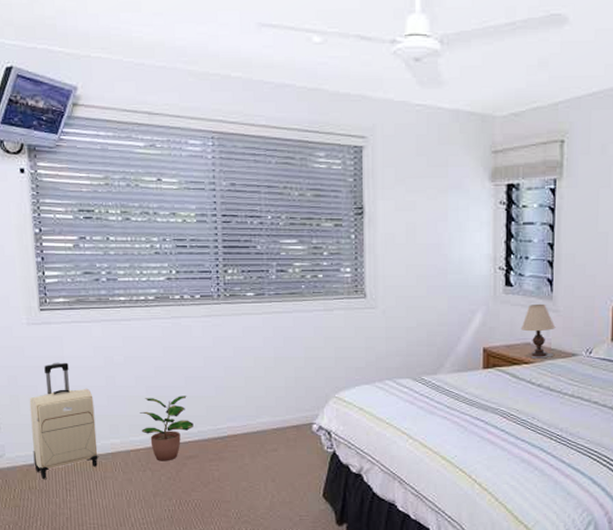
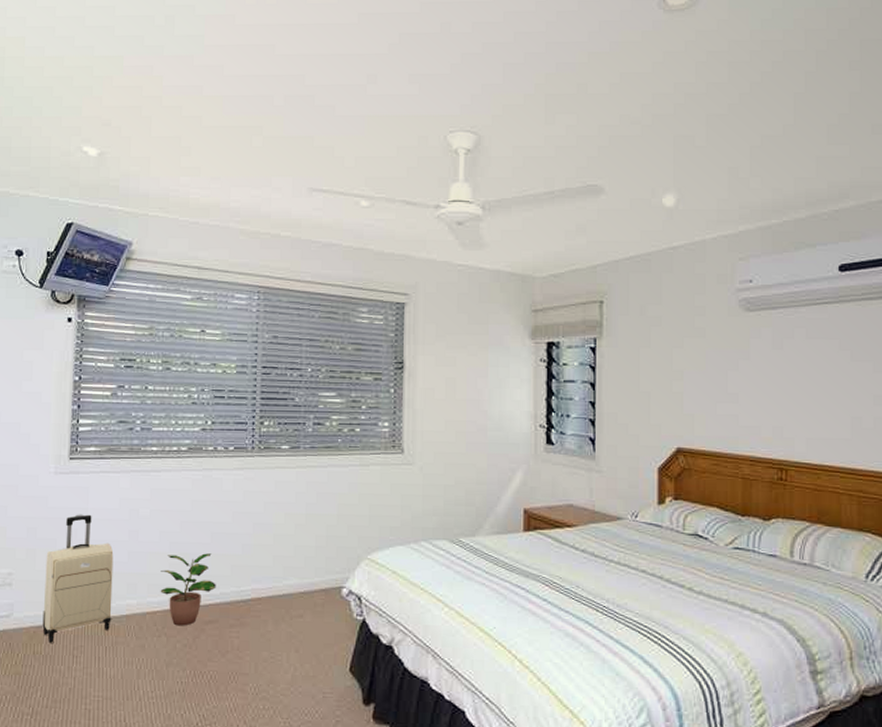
table lamp: present [520,303,556,359] -> none [562,463,599,522]

